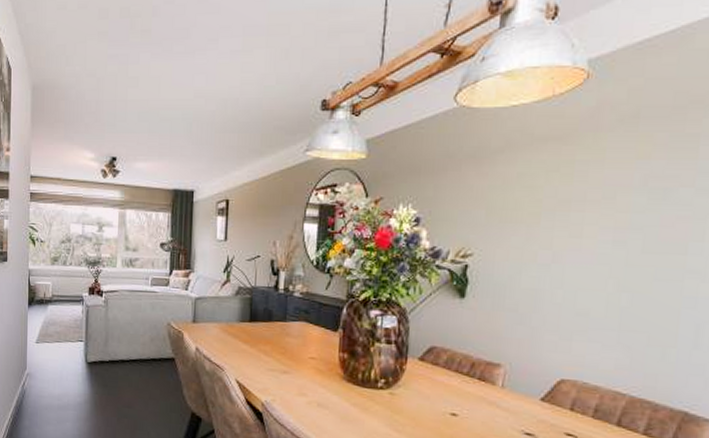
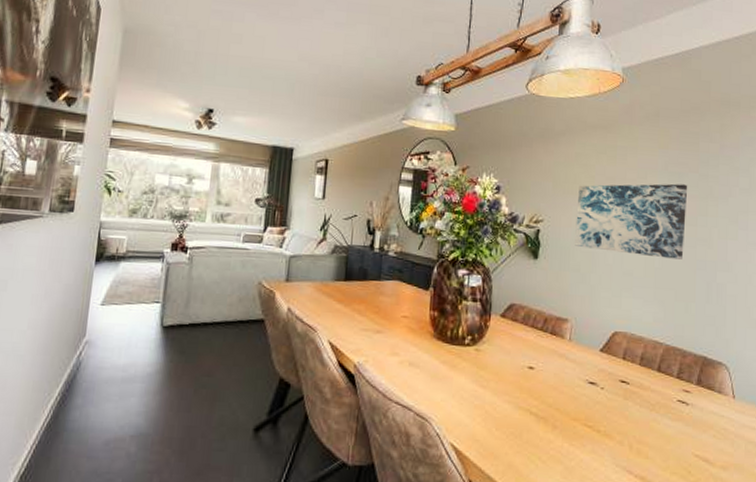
wall art: none [512,202,677,296] -> present [575,183,688,260]

